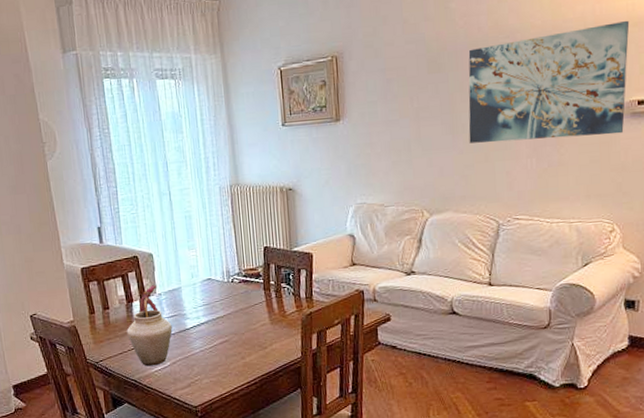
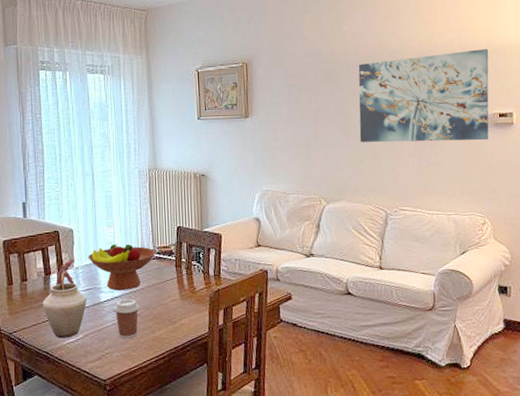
fruit bowl: none [170,267,243,317] -> present [88,244,157,291]
coffee cup: none [201,325,227,365] -> present [114,299,139,339]

